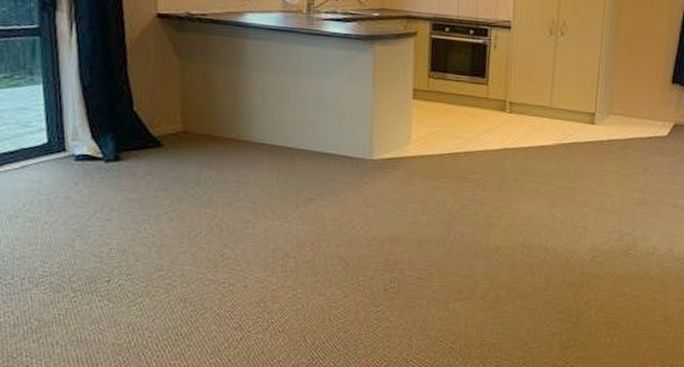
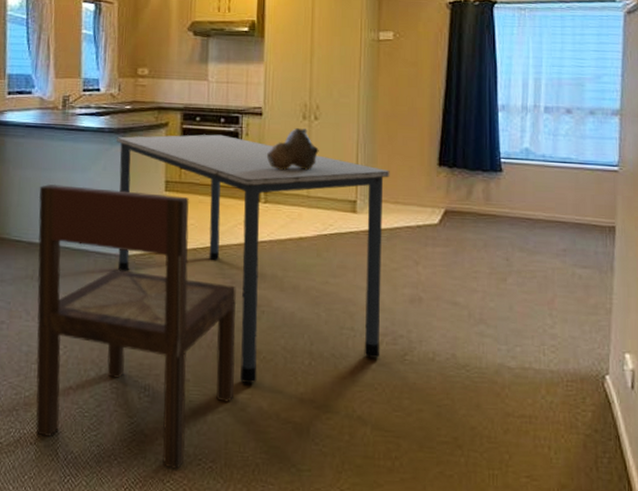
dining chair: none [283,88,480,350] -> present [35,183,237,469]
dining table: none [364,44,628,275] -> present [117,134,390,383]
decorative bowl: none [514,43,564,83] -> present [267,128,319,170]

